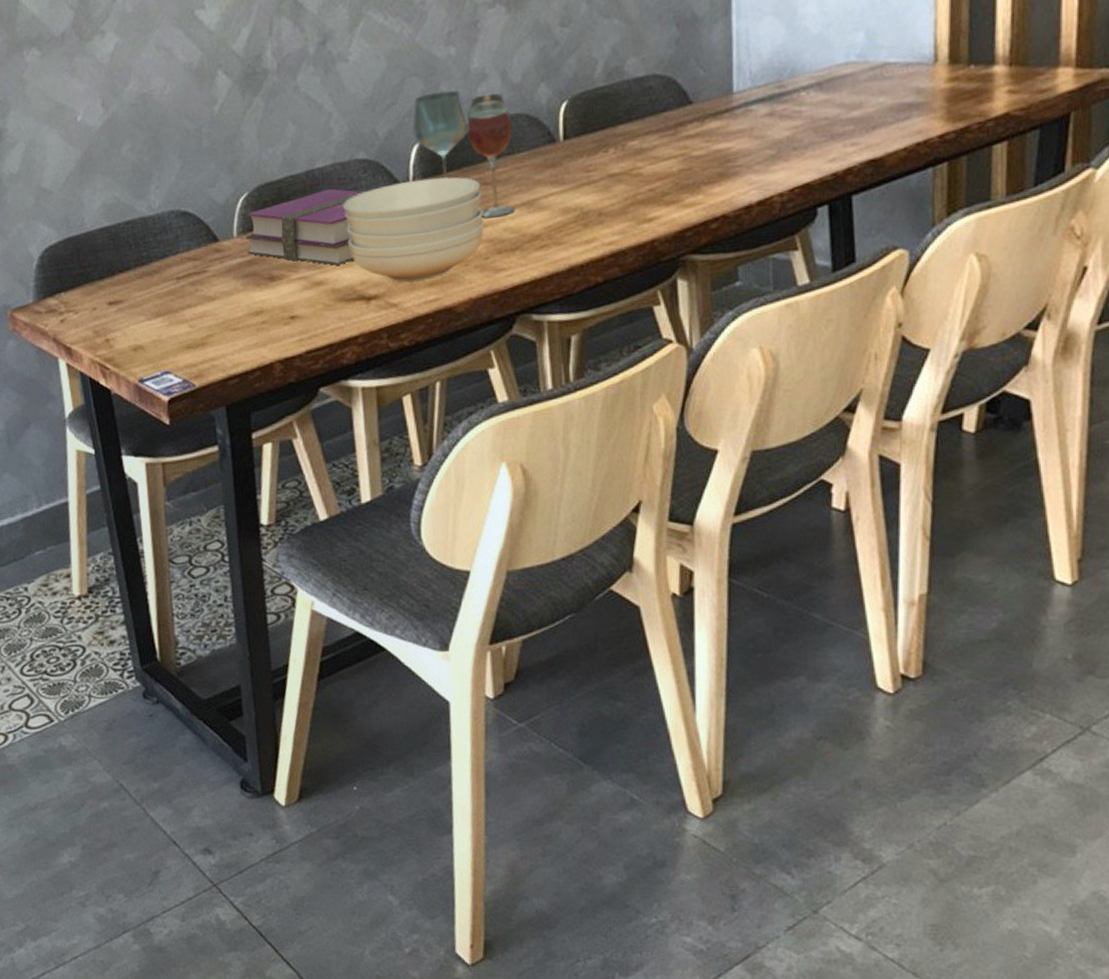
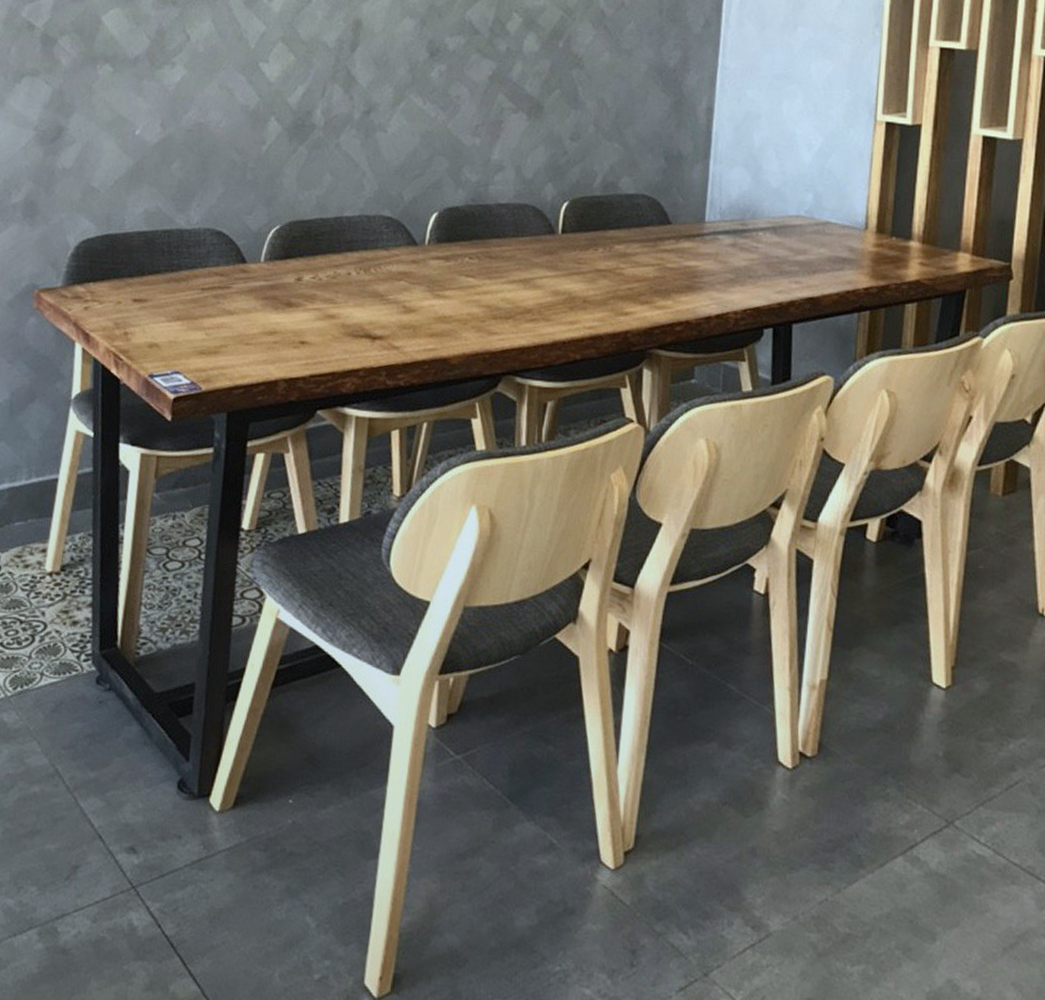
hardback book: present [244,188,367,266] -> none [270,236,387,304]
bowl: present [343,176,484,281] -> none [363,242,487,330]
wine glass: present [412,90,469,179] -> none [433,172,483,247]
wineglass: present [467,93,515,218] -> none [481,182,520,287]

